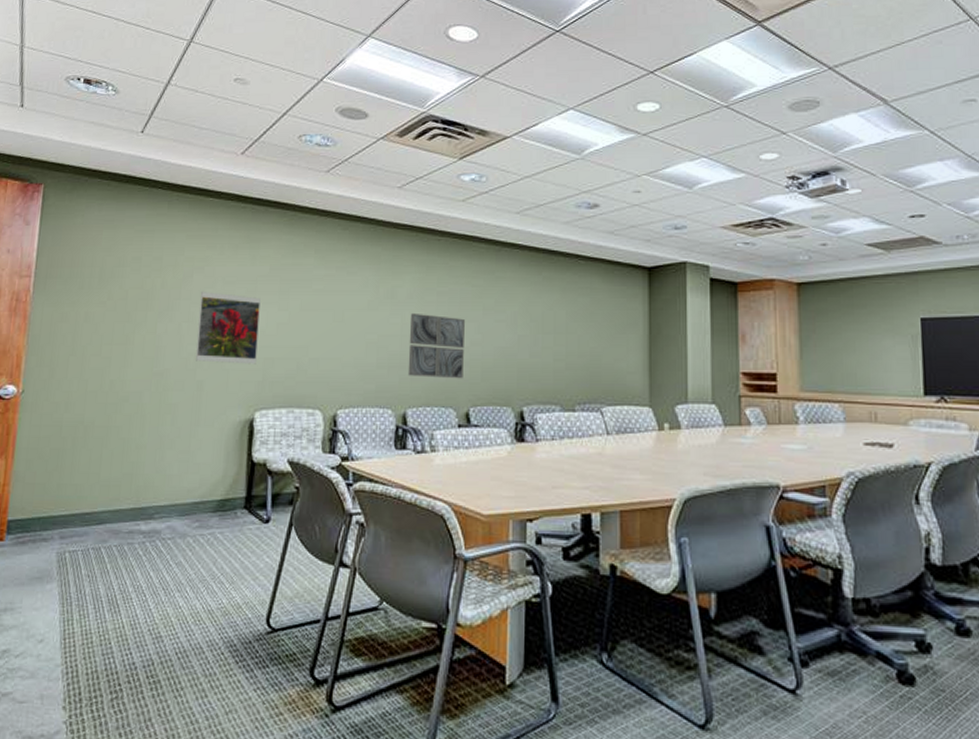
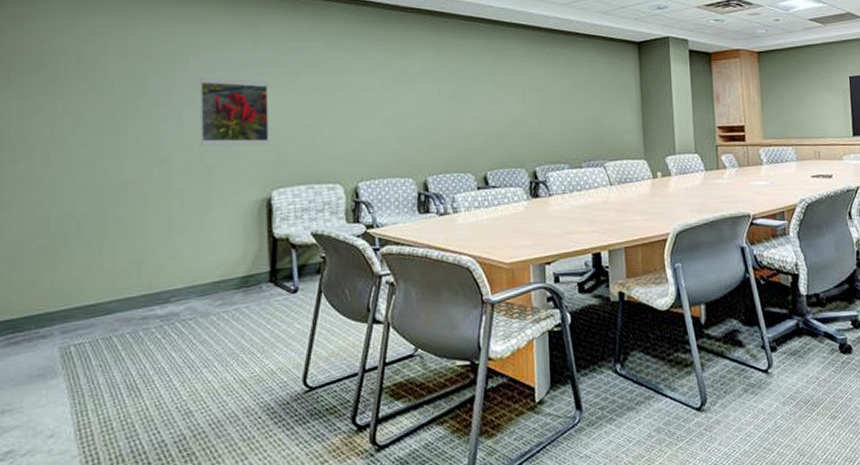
wall art: present [407,312,465,379] -> none [424,89,479,148]

